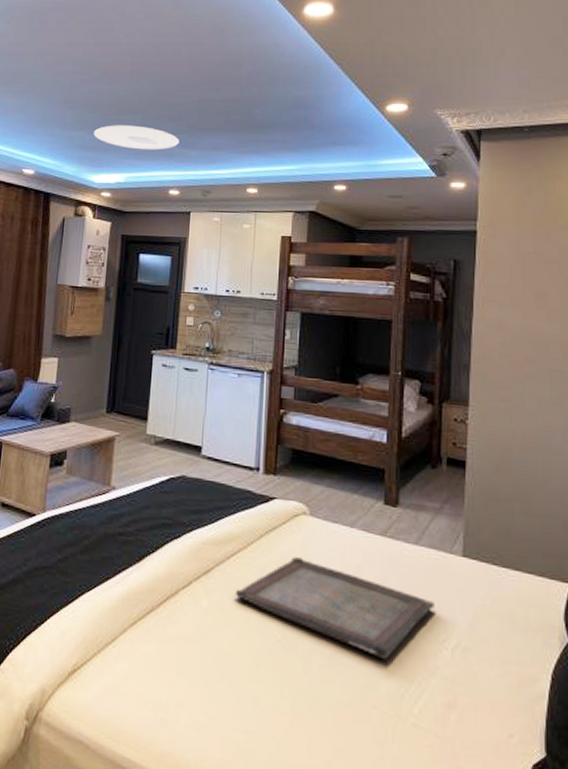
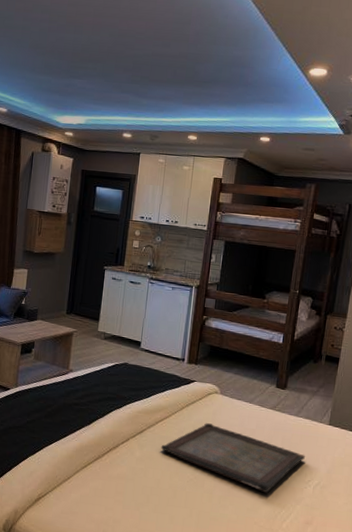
ceiling light: present [94,125,180,150] -> none [59,72,134,97]

